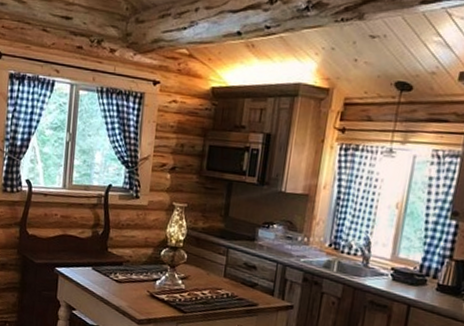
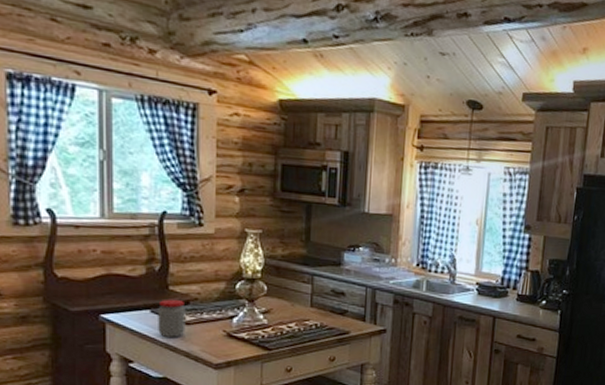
jar: none [96,259,119,293] -> present [158,299,186,338]

